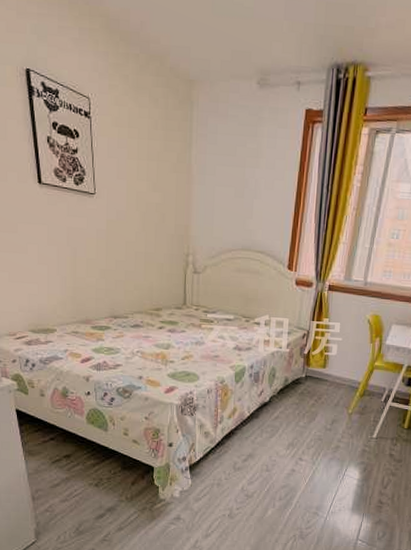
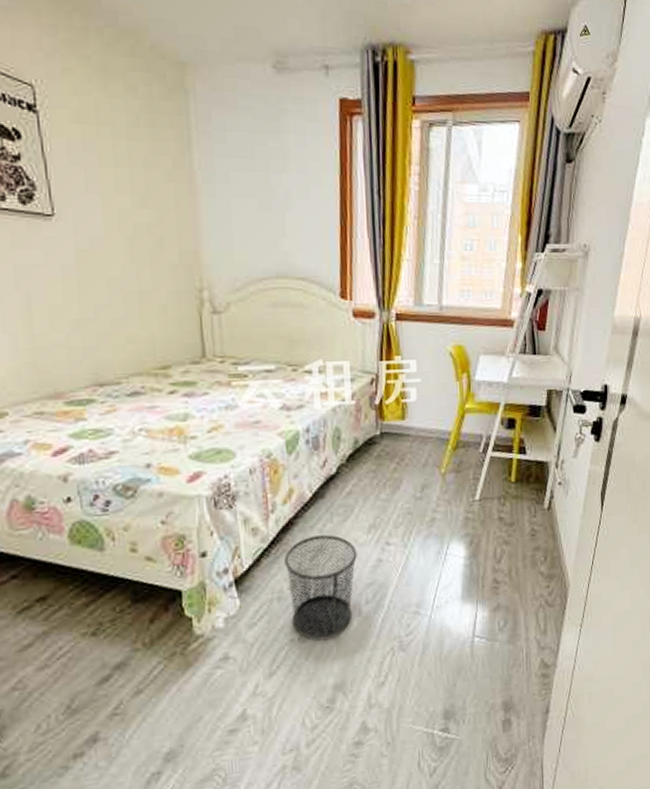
waste bin: none [225,444,277,519] -> present [284,534,357,640]

